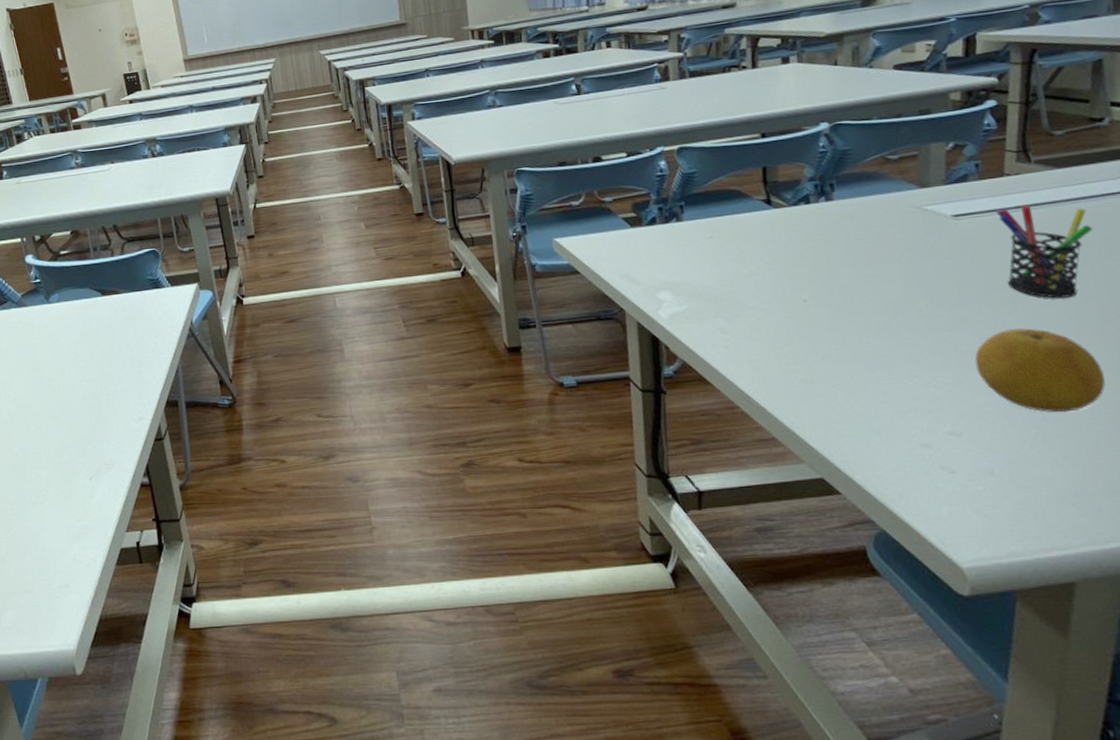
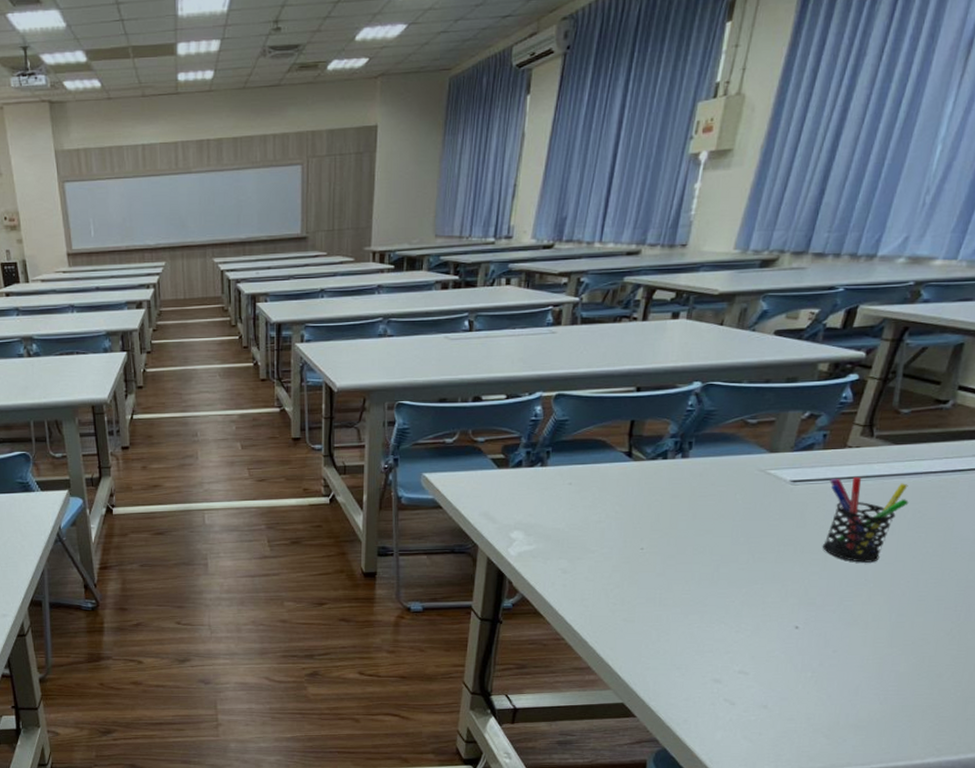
fruit: present [974,328,1106,413] -> none [775,586,881,660]

